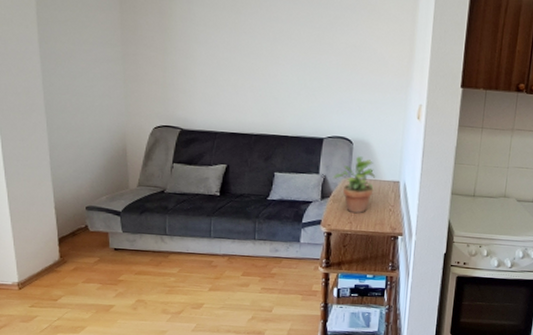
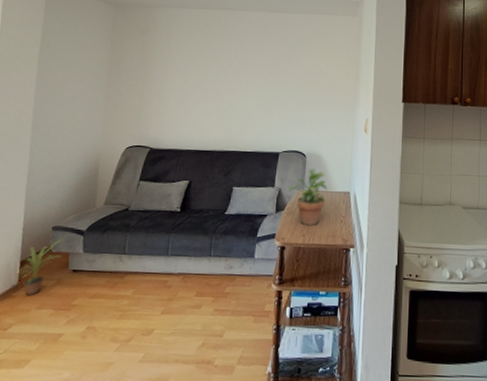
potted plant: none [58,218,101,271] -> present [18,238,63,296]

